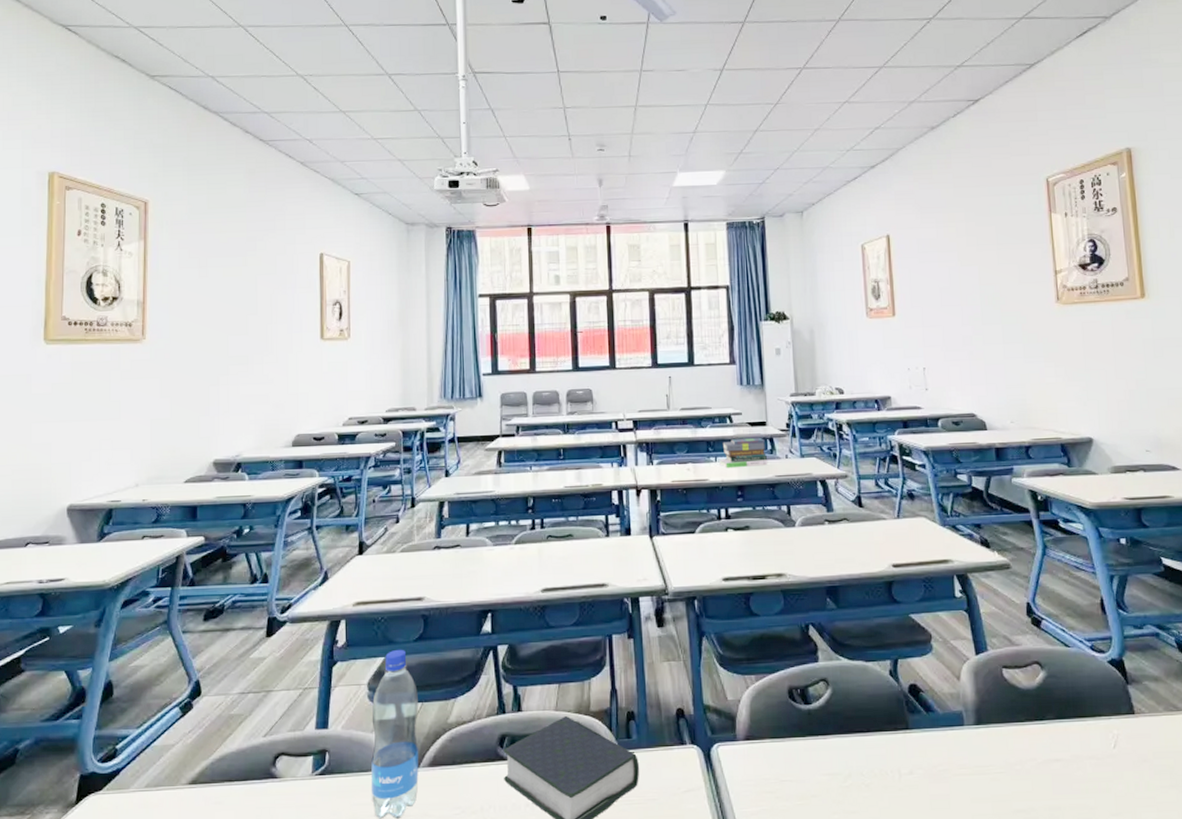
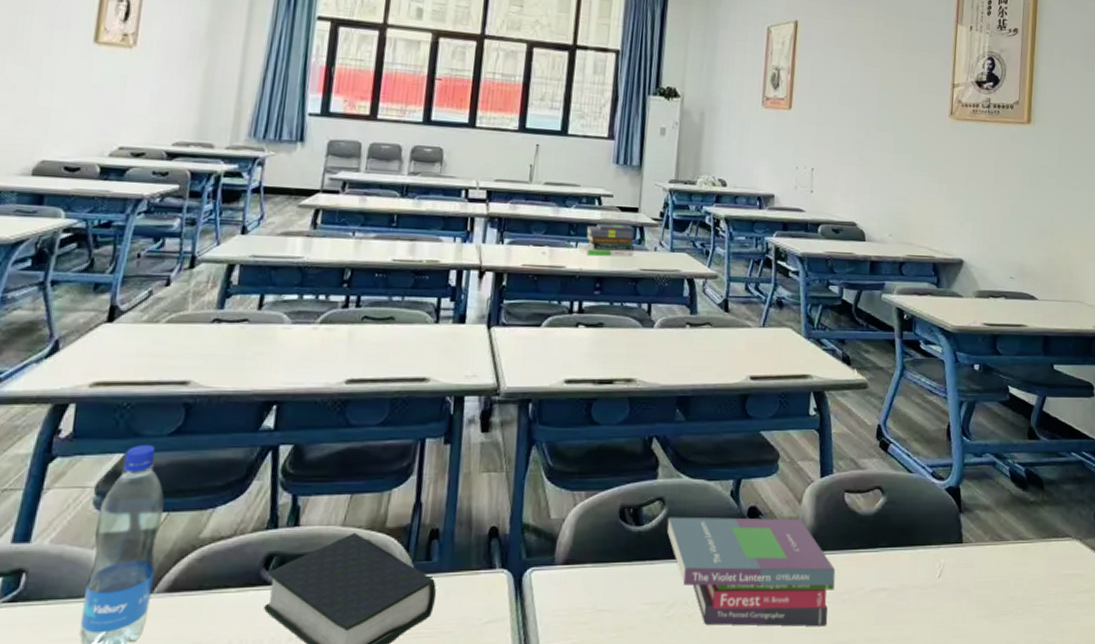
books: none [833,694,1005,796] -> present [667,517,836,627]

